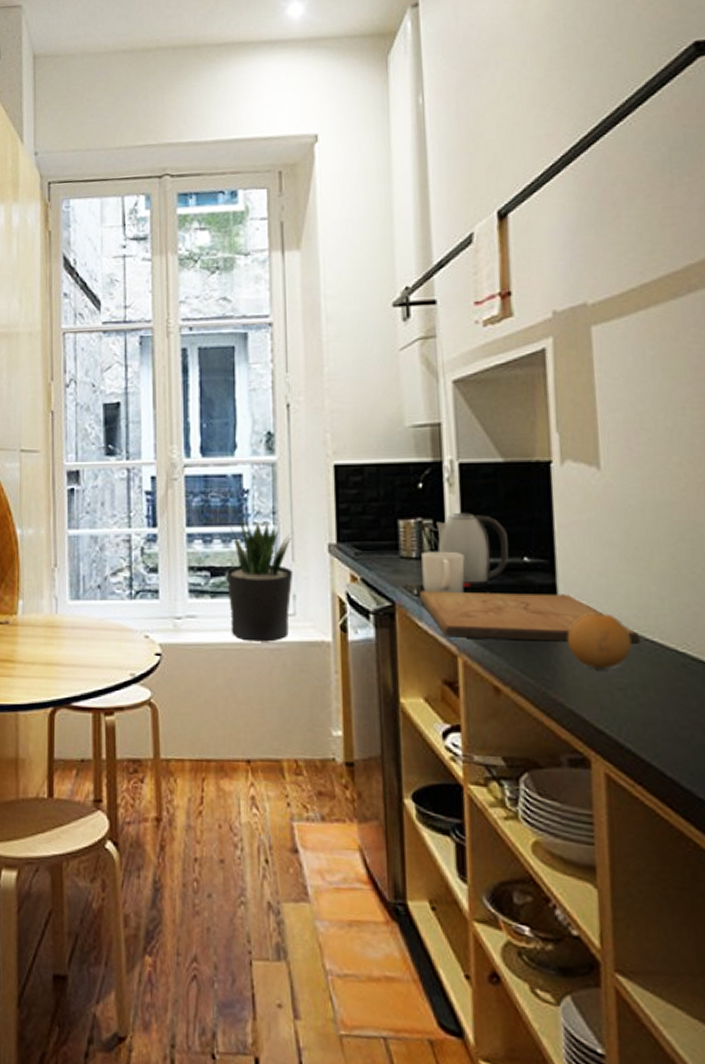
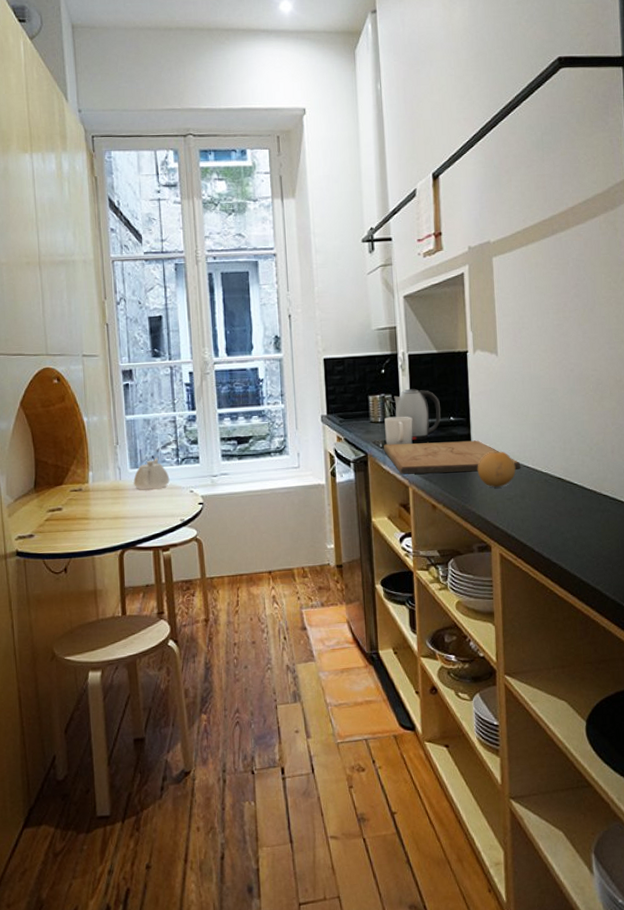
teapot: none [73,587,119,631] -> present [133,457,170,491]
planter: present [225,514,294,642] -> none [248,397,297,489]

